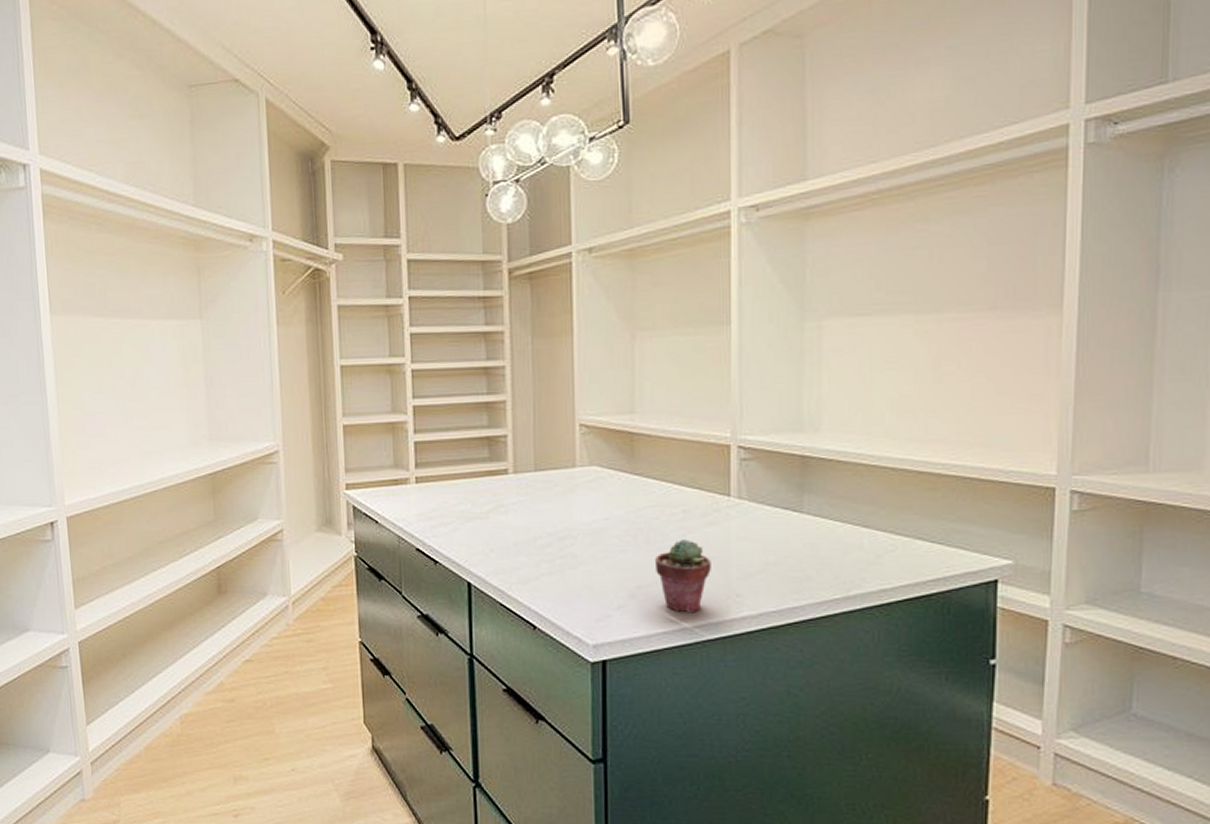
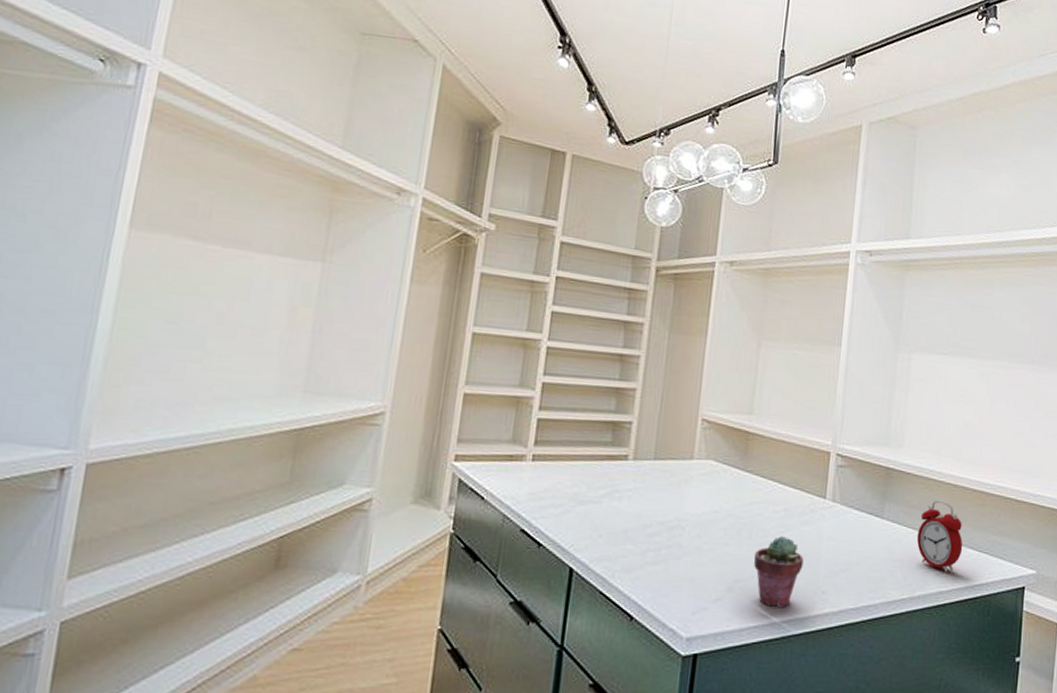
alarm clock: none [847,487,909,567] -> present [916,500,963,572]

